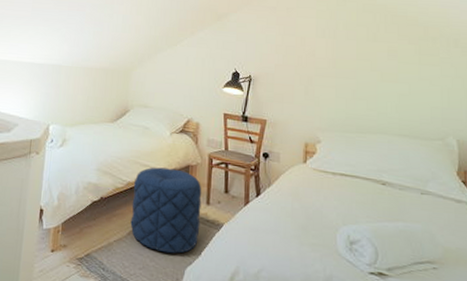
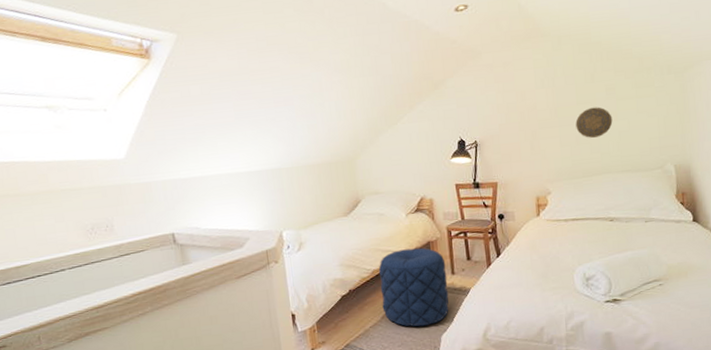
decorative plate: none [353,65,393,96] -> present [575,107,613,139]

